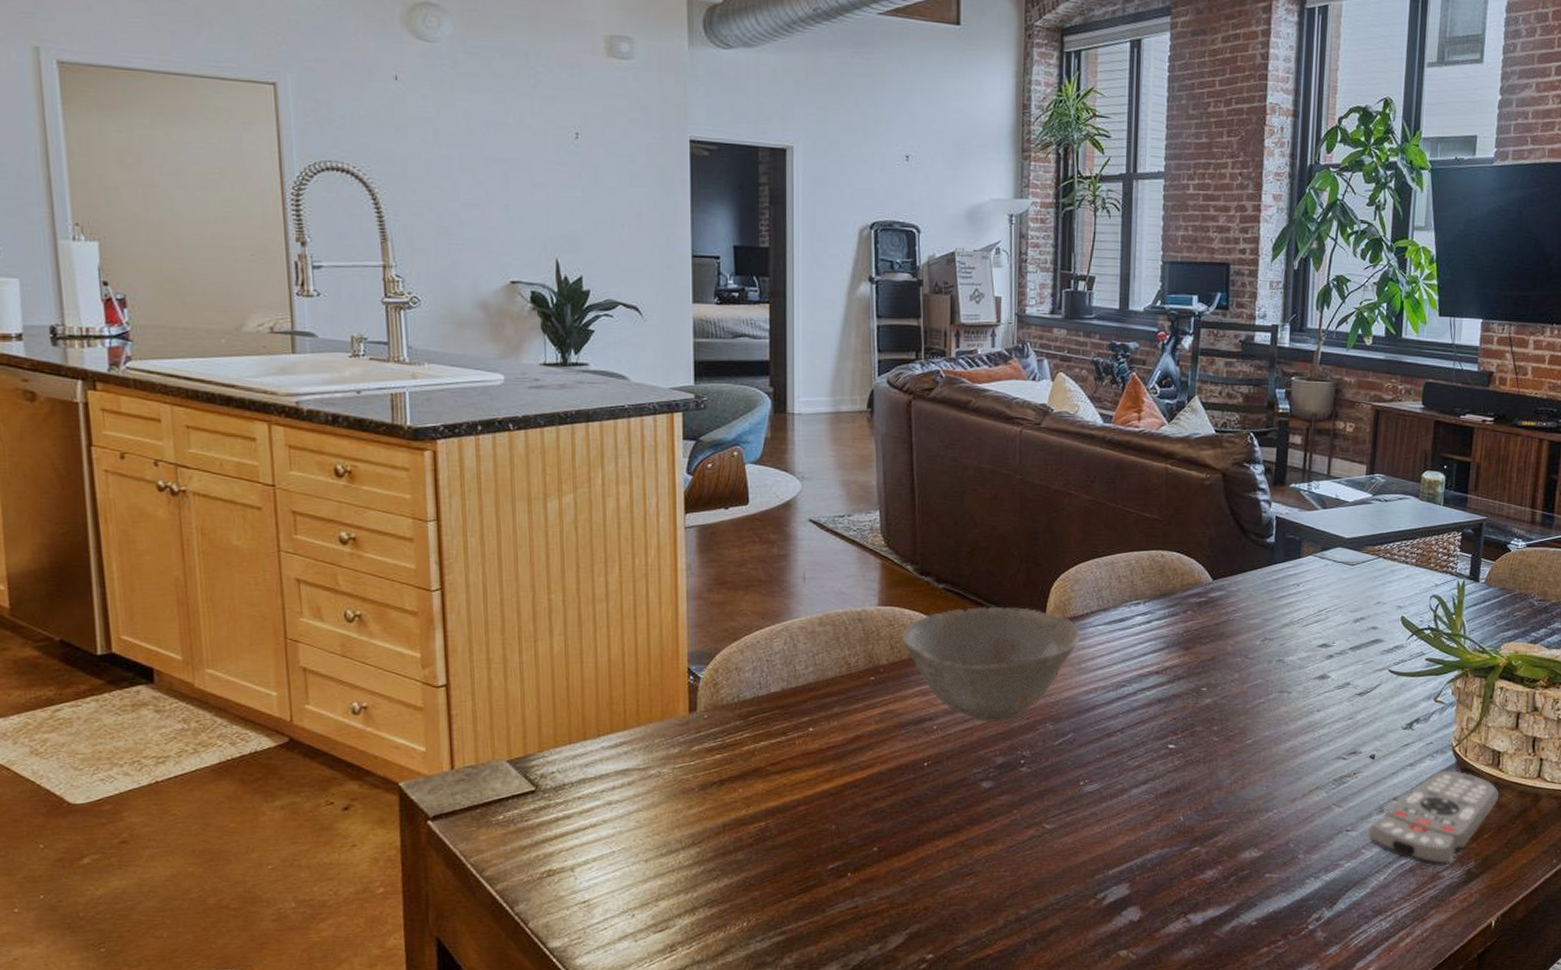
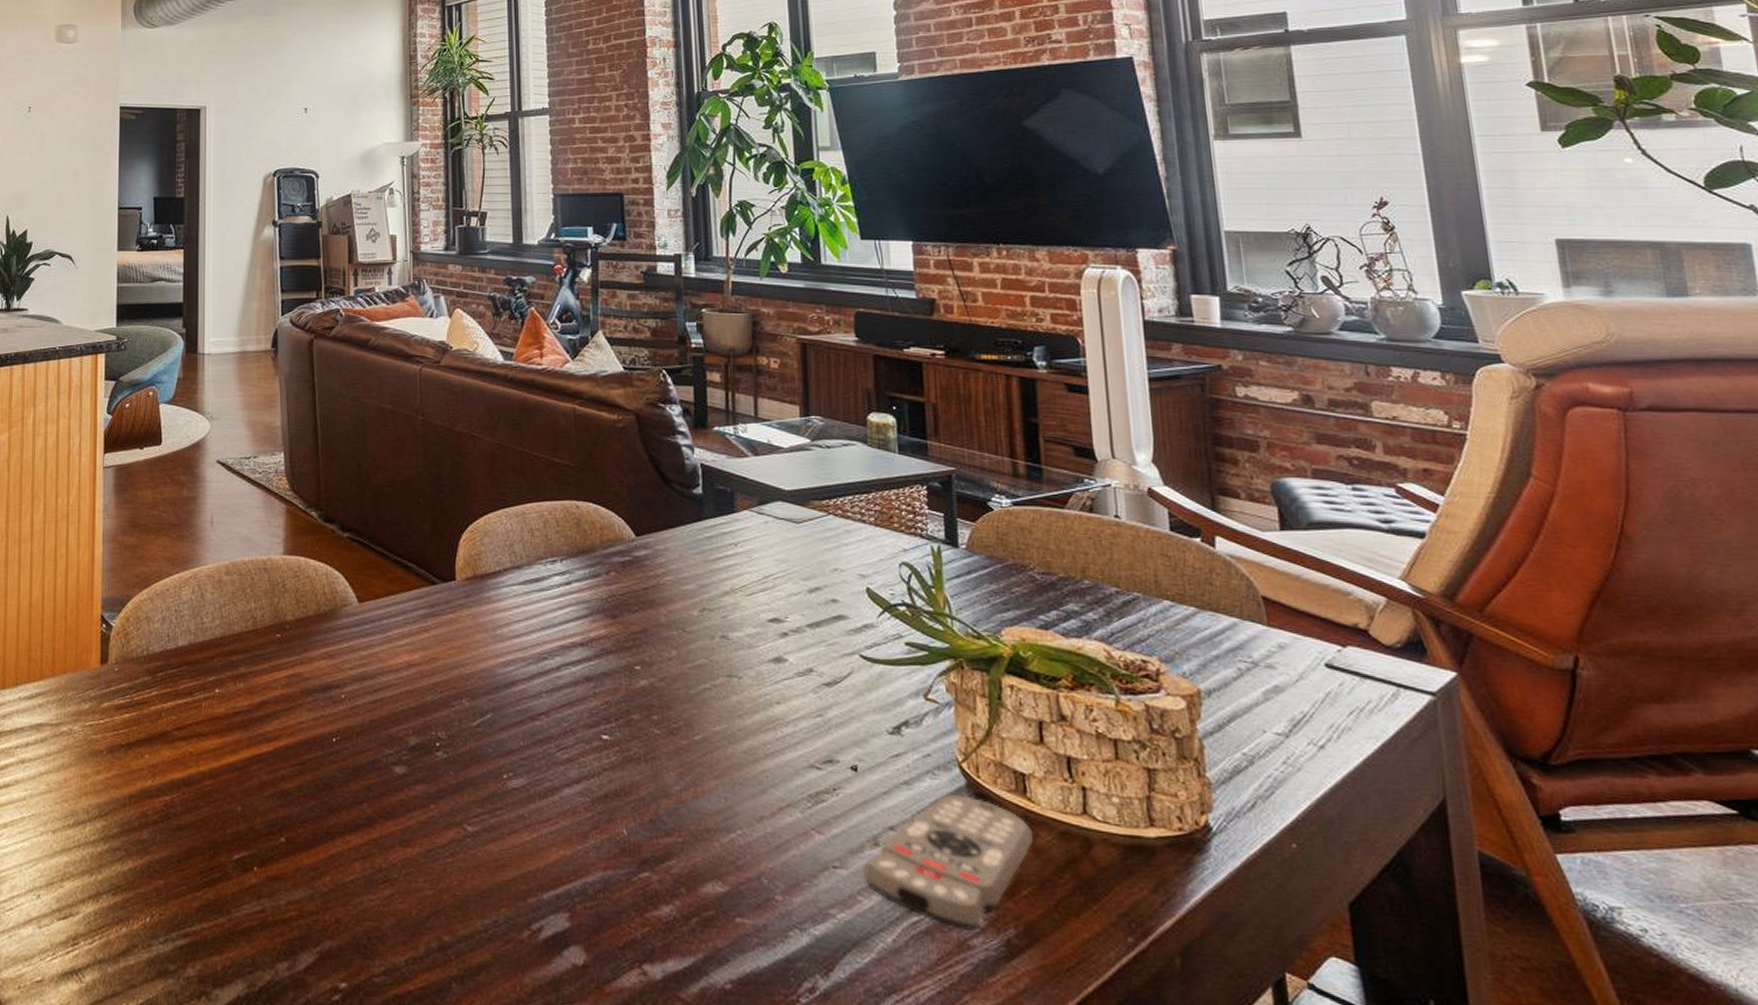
ceramic bowl: present [902,607,1082,722] -> none [308,559,495,694]

